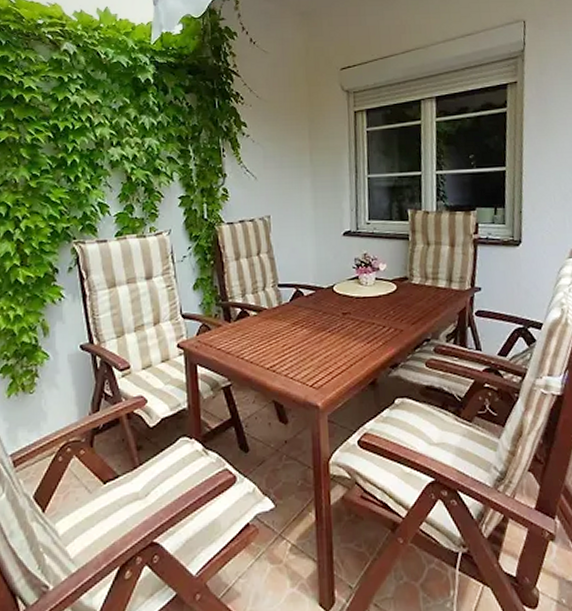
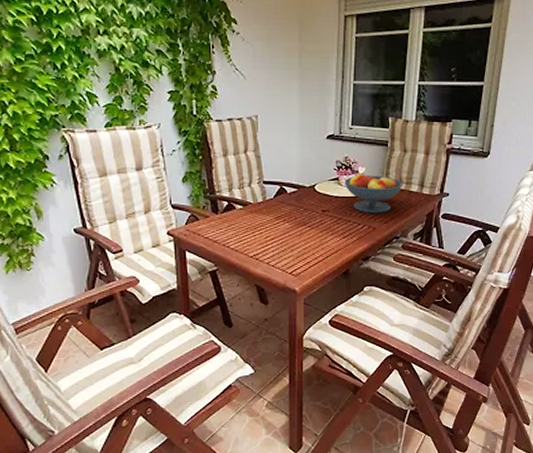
fruit bowl: none [364,270,430,314] -> present [344,173,403,213]

